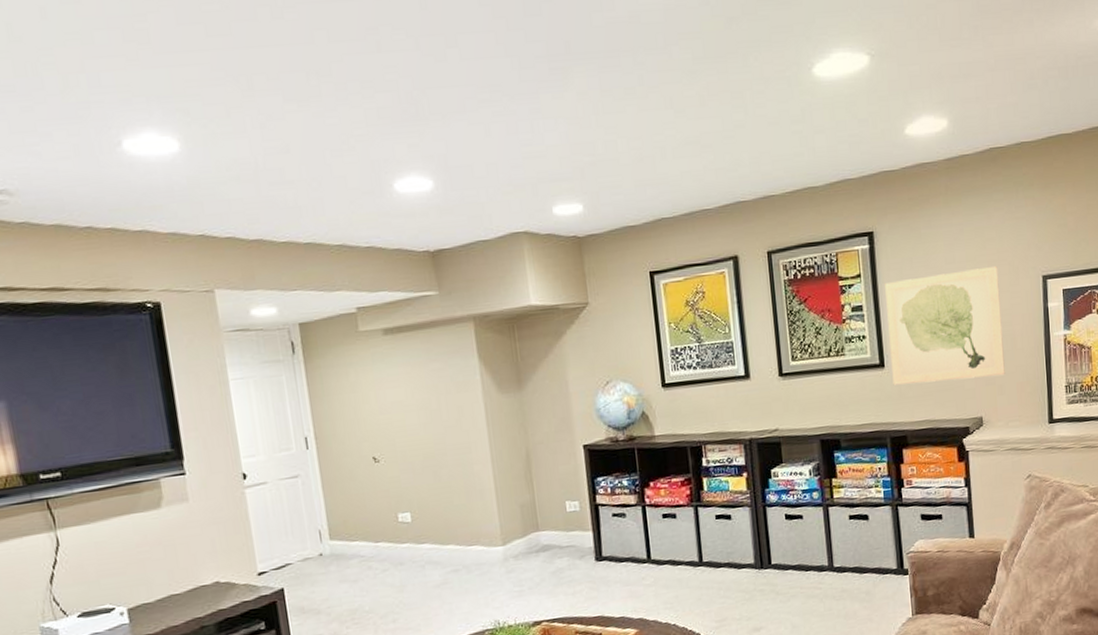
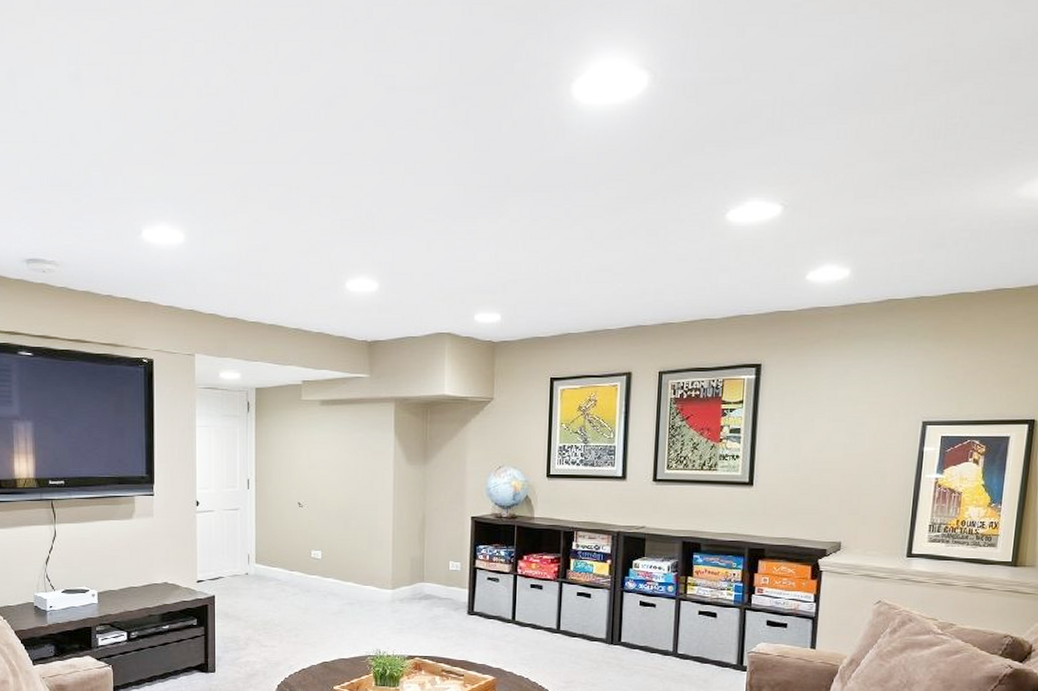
wall art: present [885,265,1005,385] -> none [759,407,879,508]

